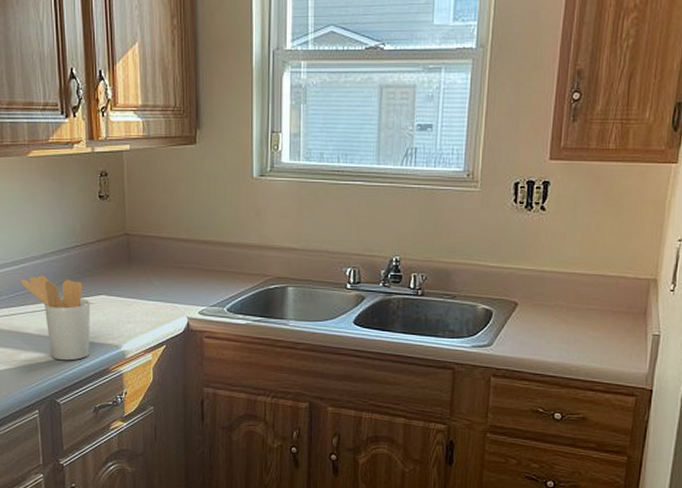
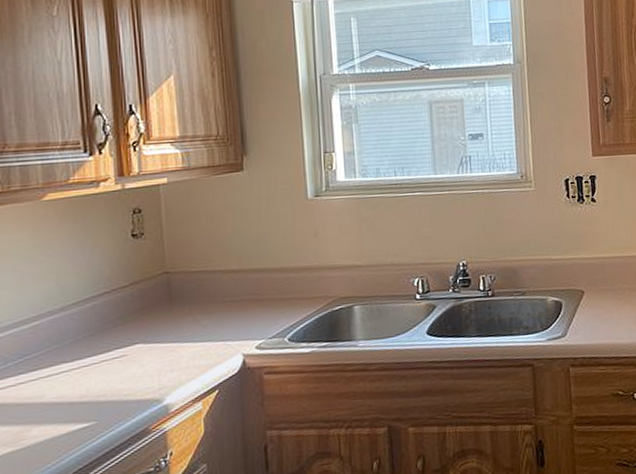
utensil holder: present [20,275,90,361] -> none [31,331,124,429]

